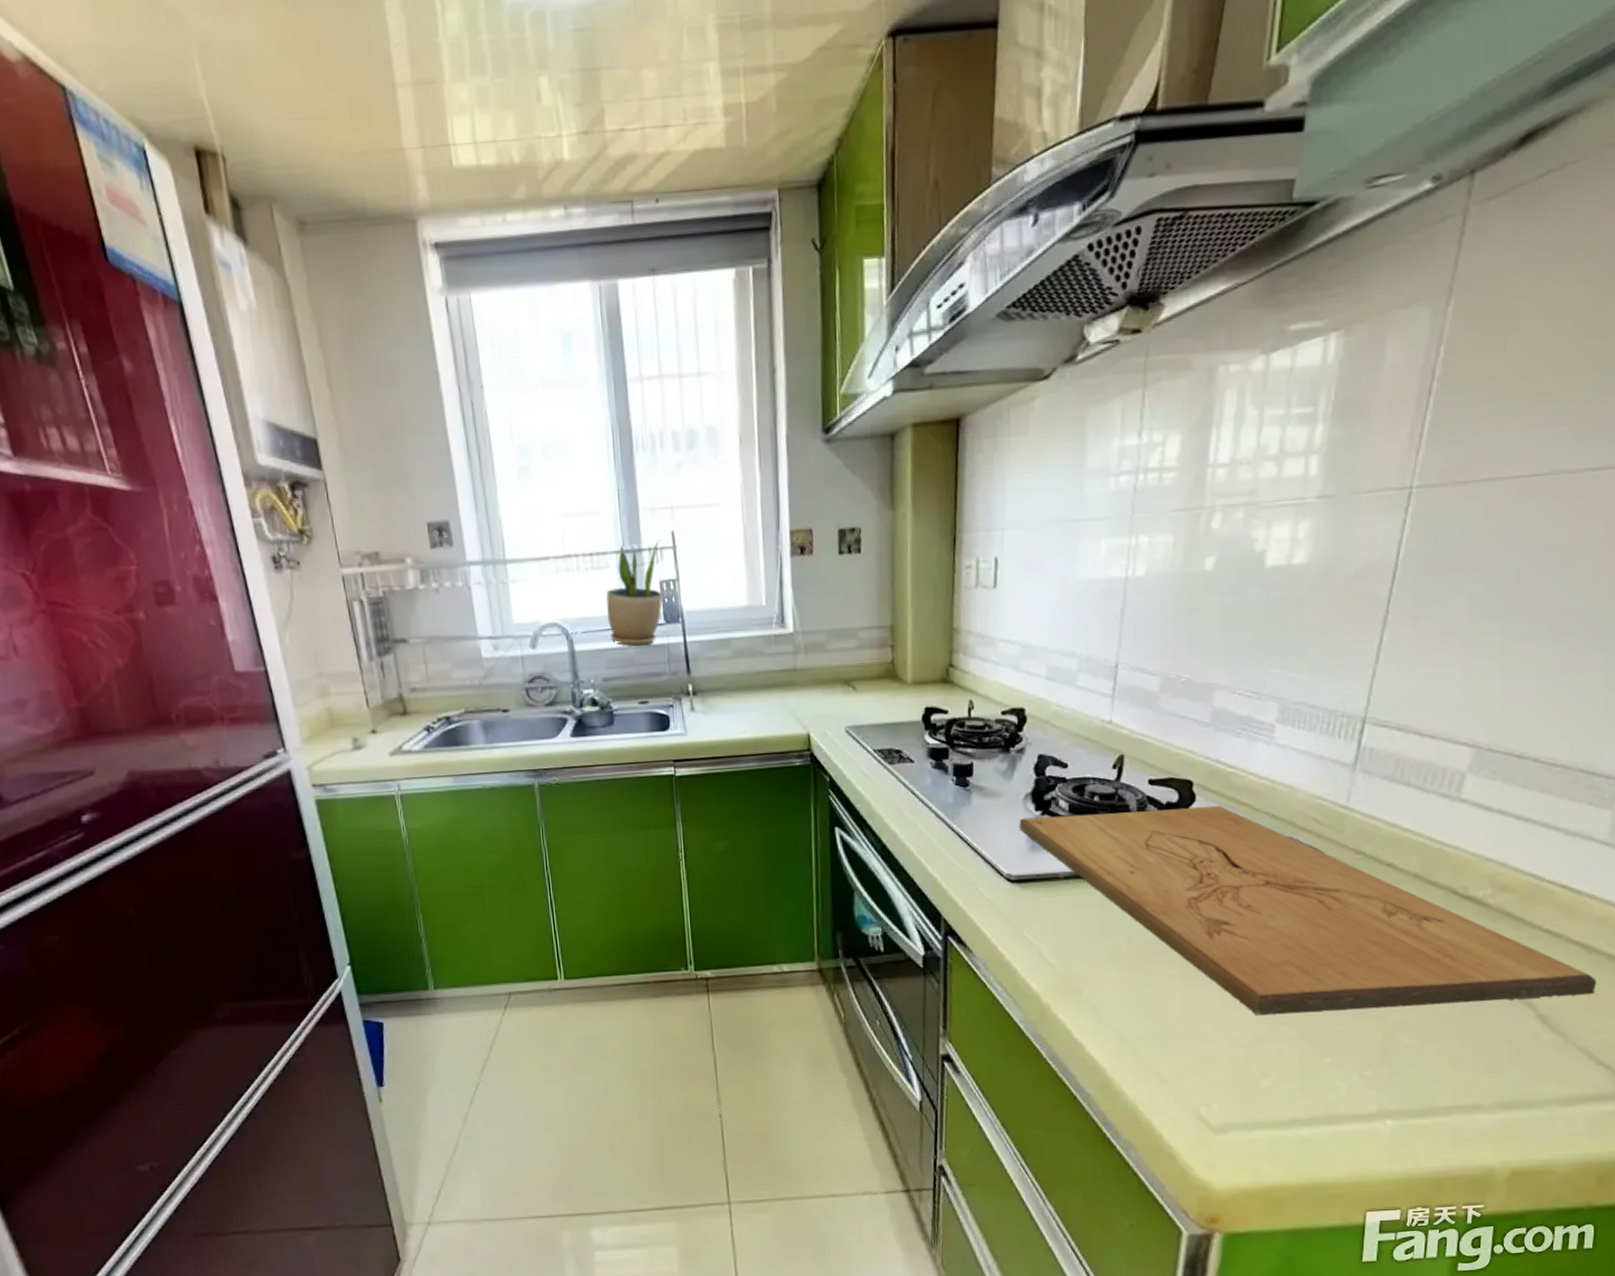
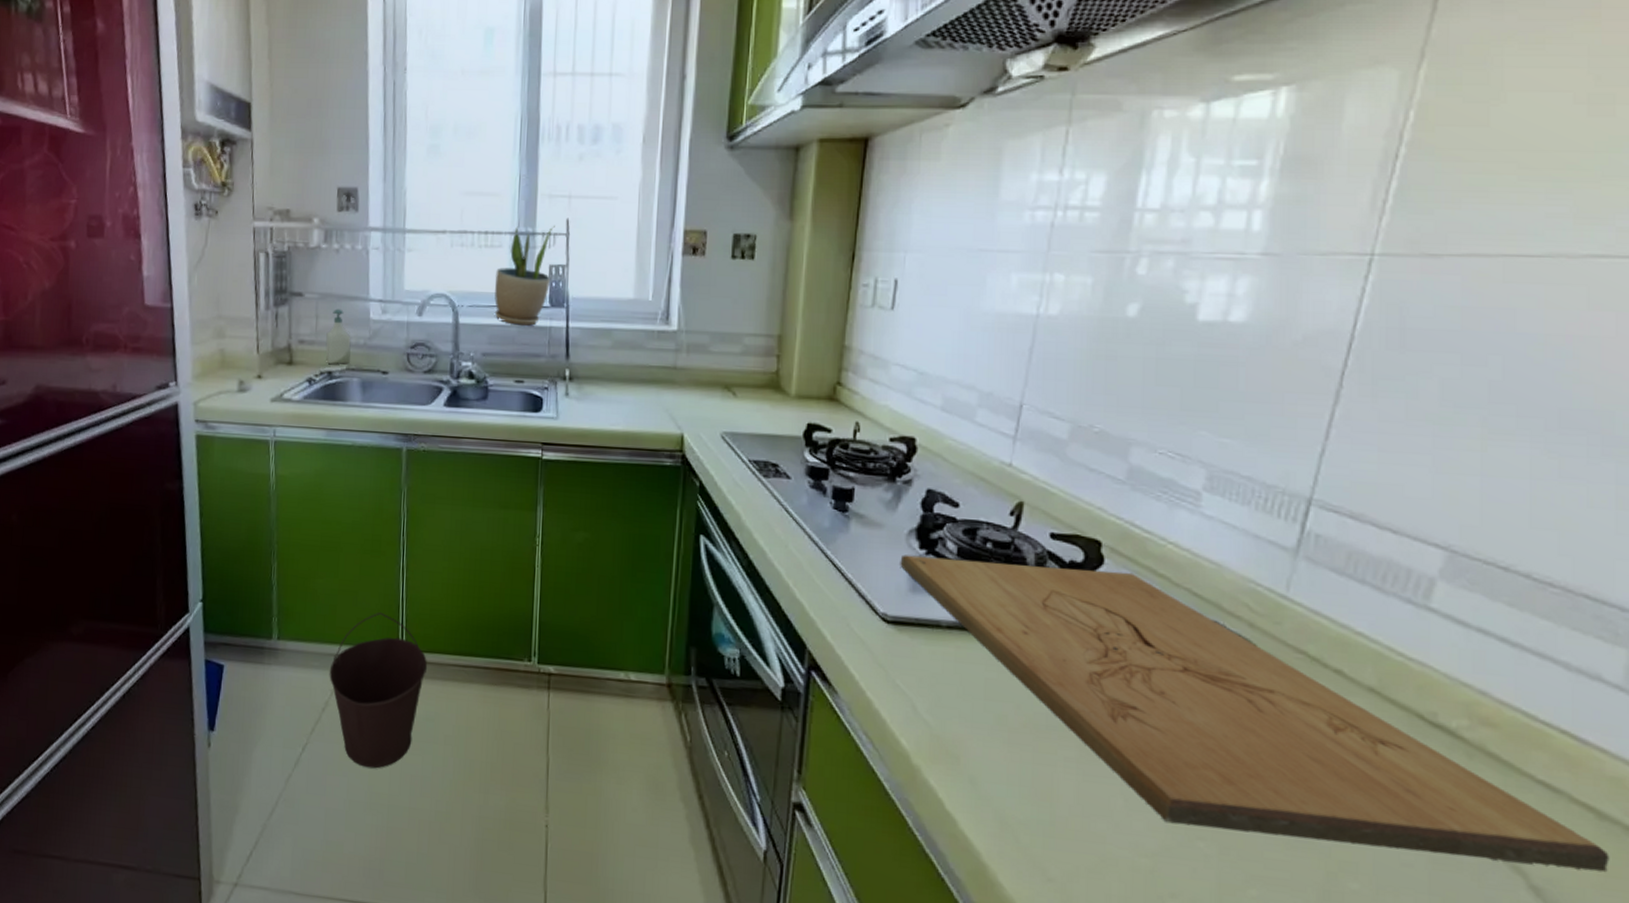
soap bottle: none [438,651,469,710] -> present [325,309,351,365]
bucket: none [491,946,589,1094] -> present [329,612,428,769]

